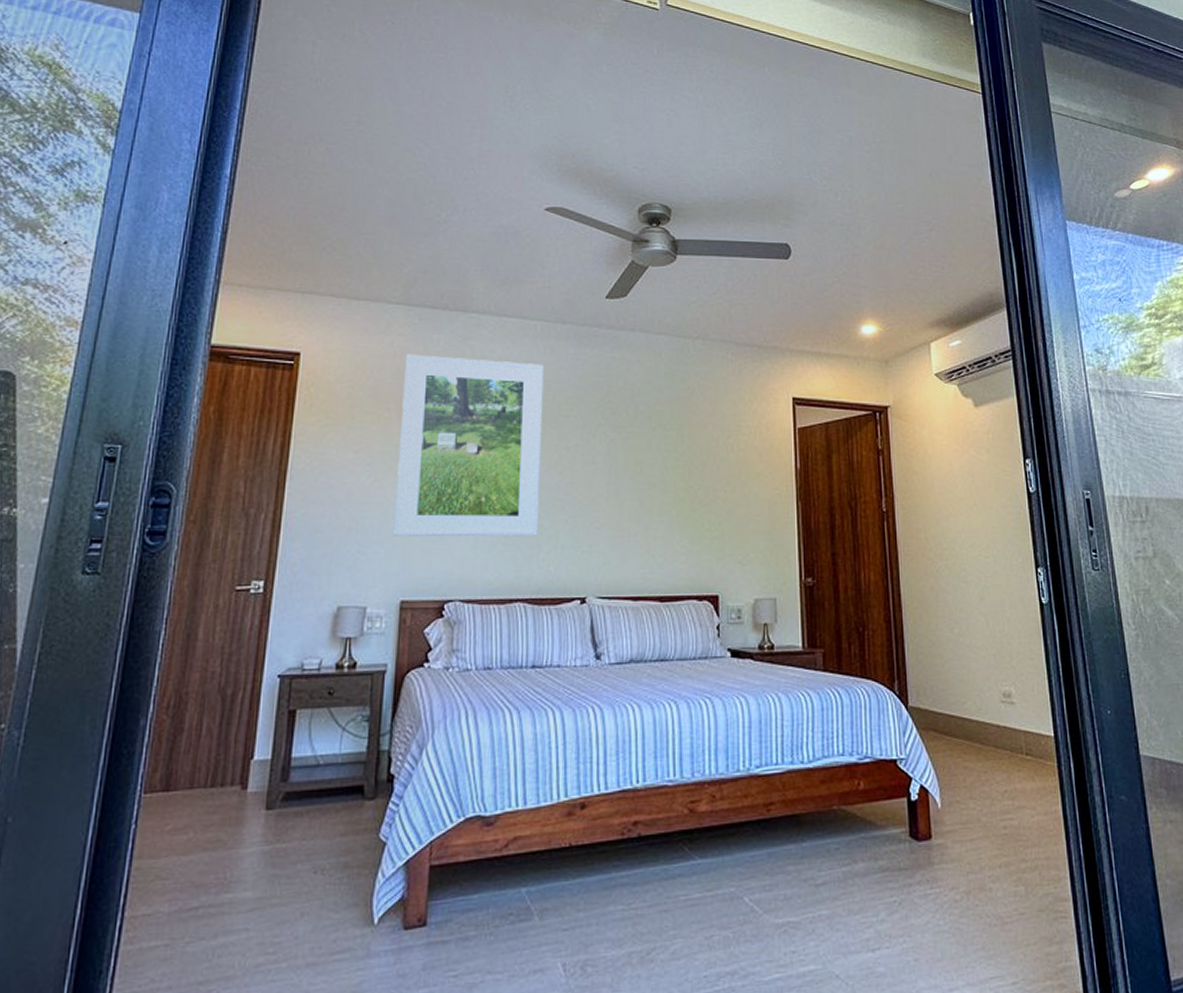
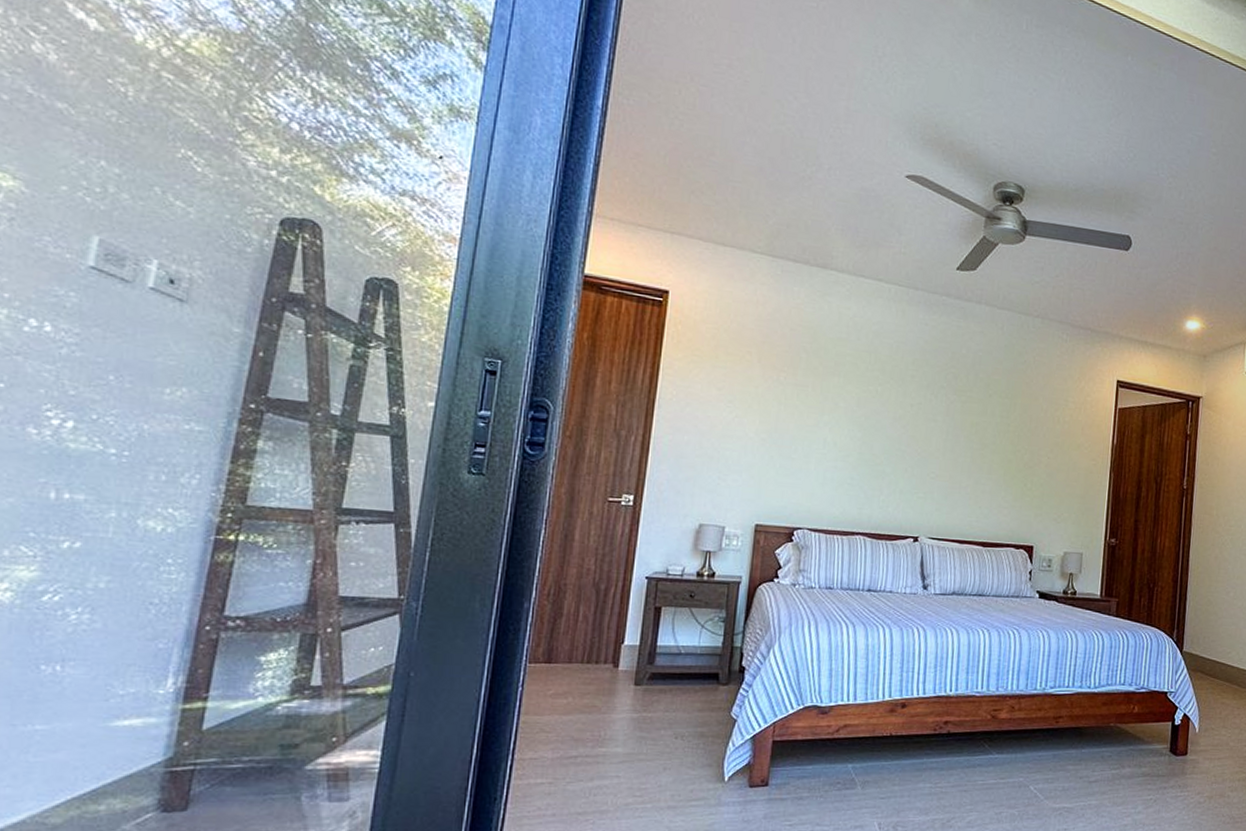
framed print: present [393,354,544,537] -> none [751,303,895,480]

